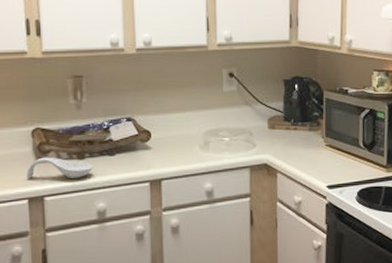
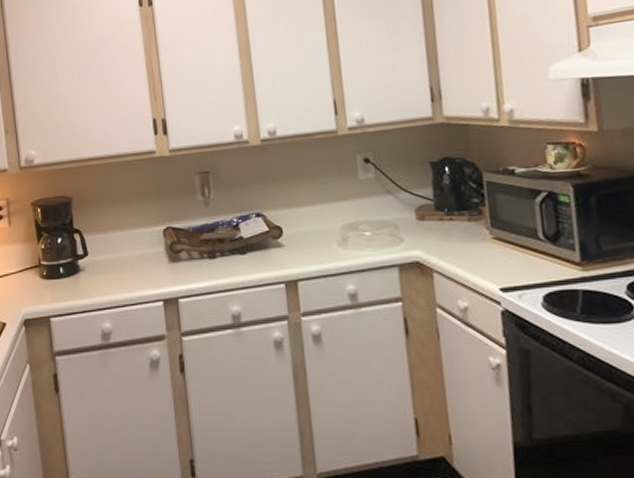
spoon rest: present [26,156,93,179] -> none [160,256,225,280]

